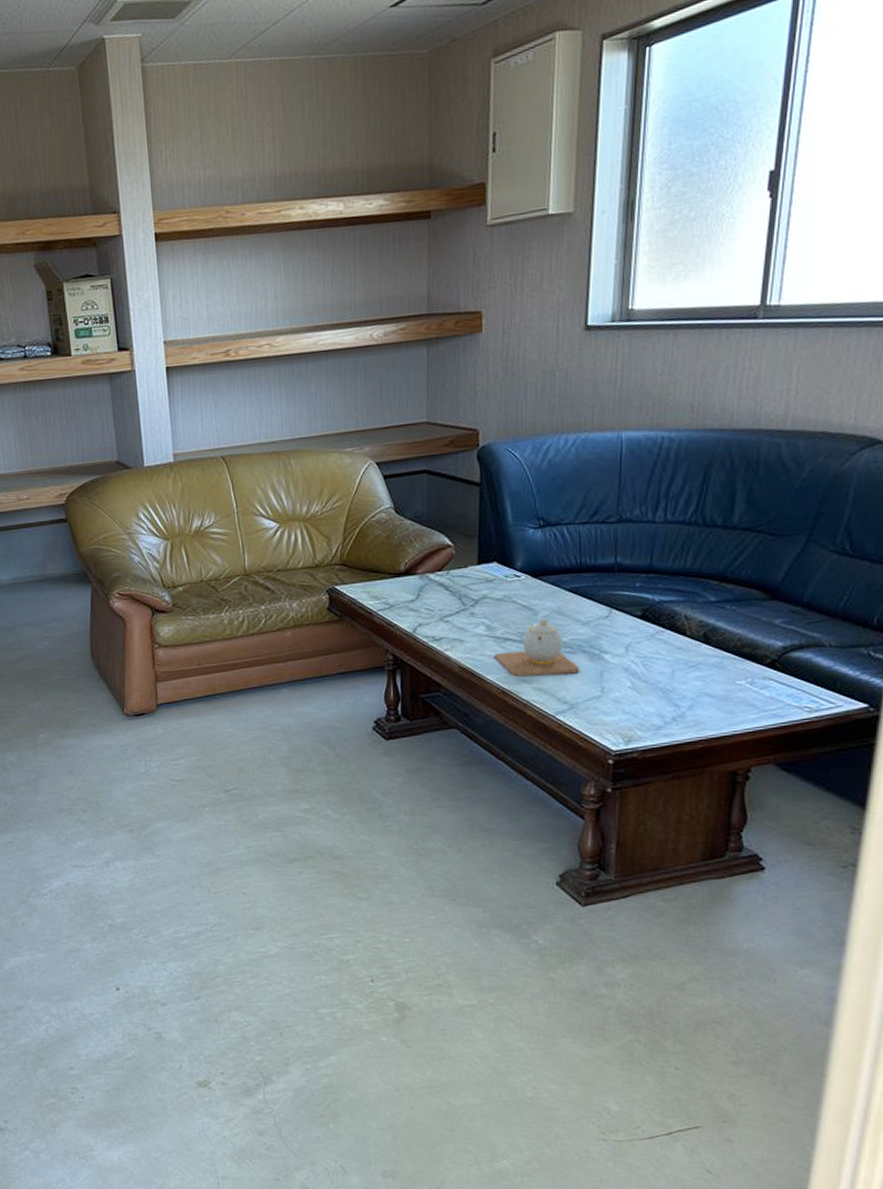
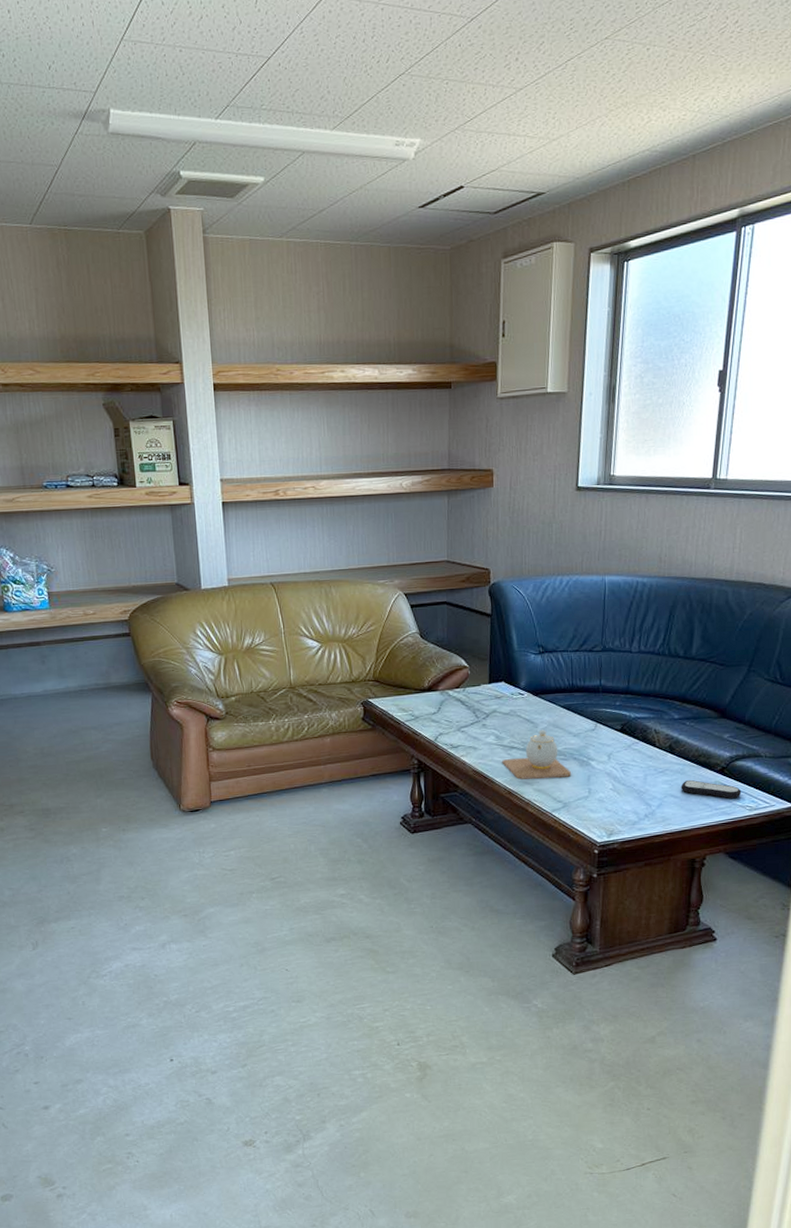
remote control: none [718,675,798,699] -> present [681,779,742,799]

